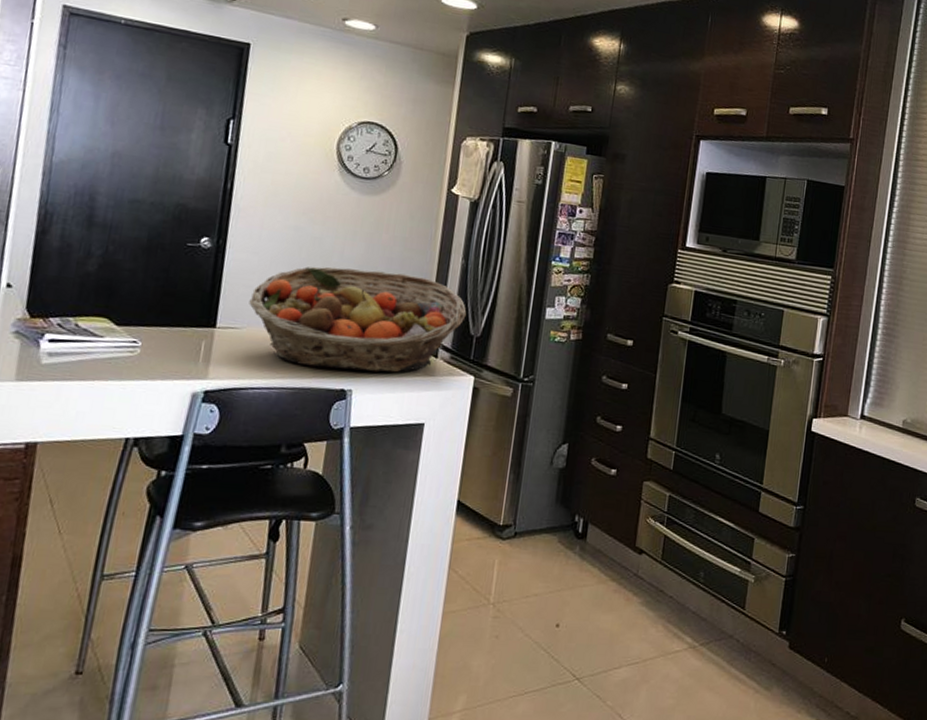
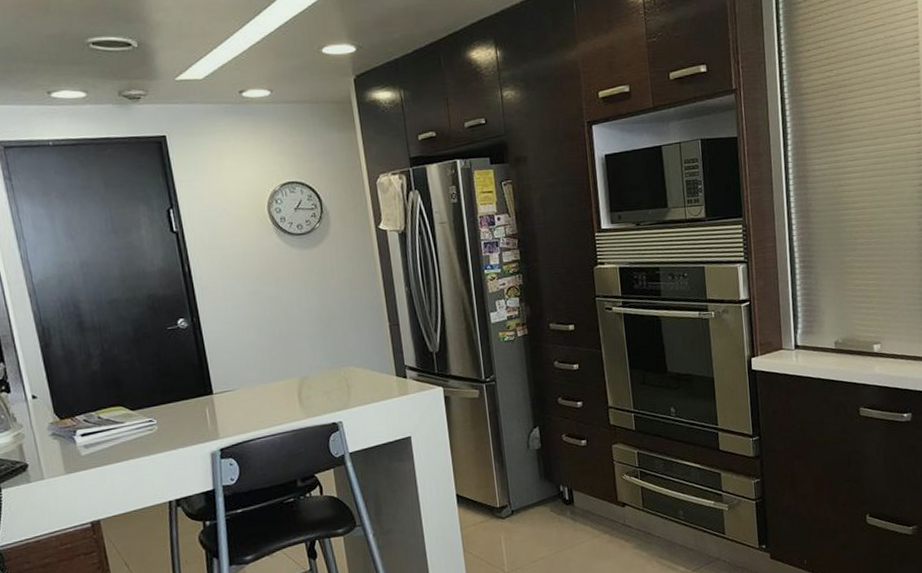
fruit basket: present [249,266,467,373] -> none [234,310,422,410]

